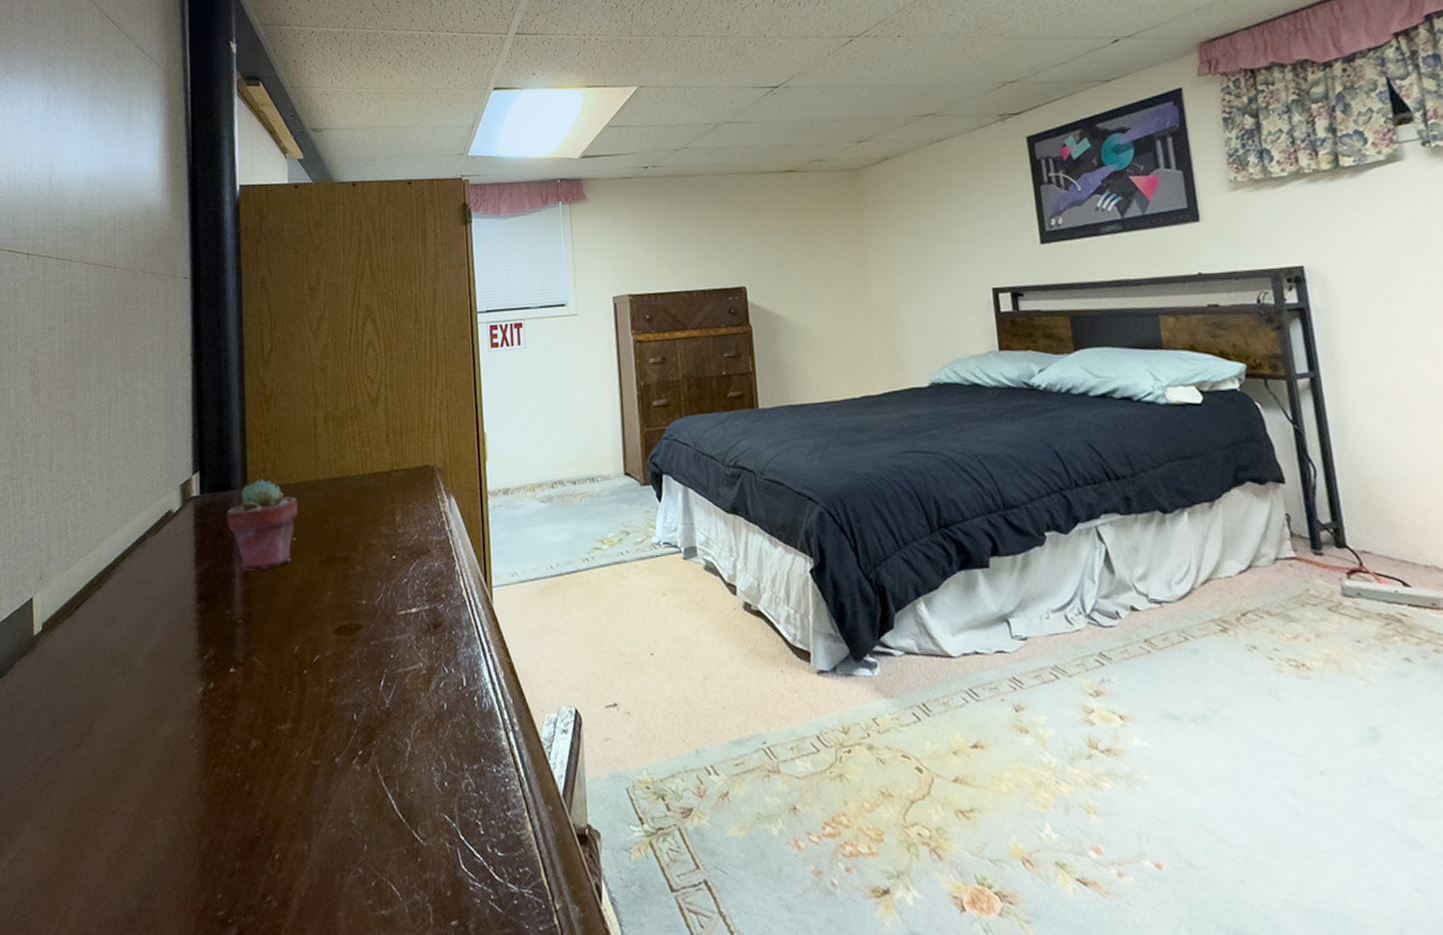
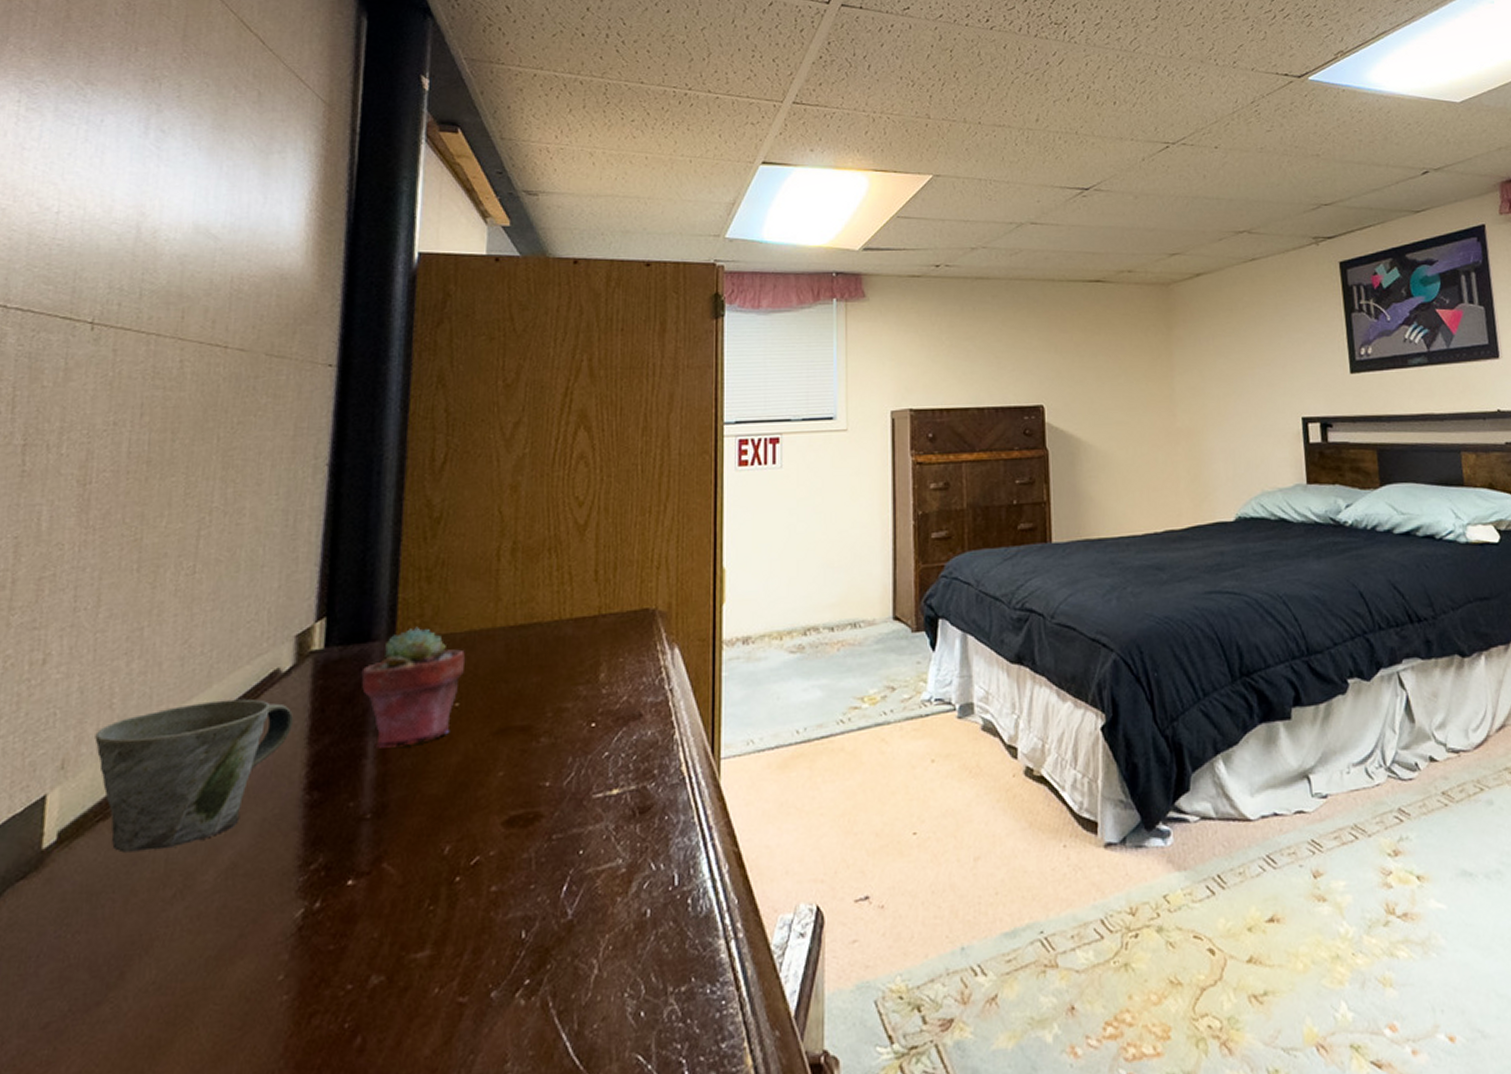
mug: none [58,531,184,641] -> present [94,698,293,853]

